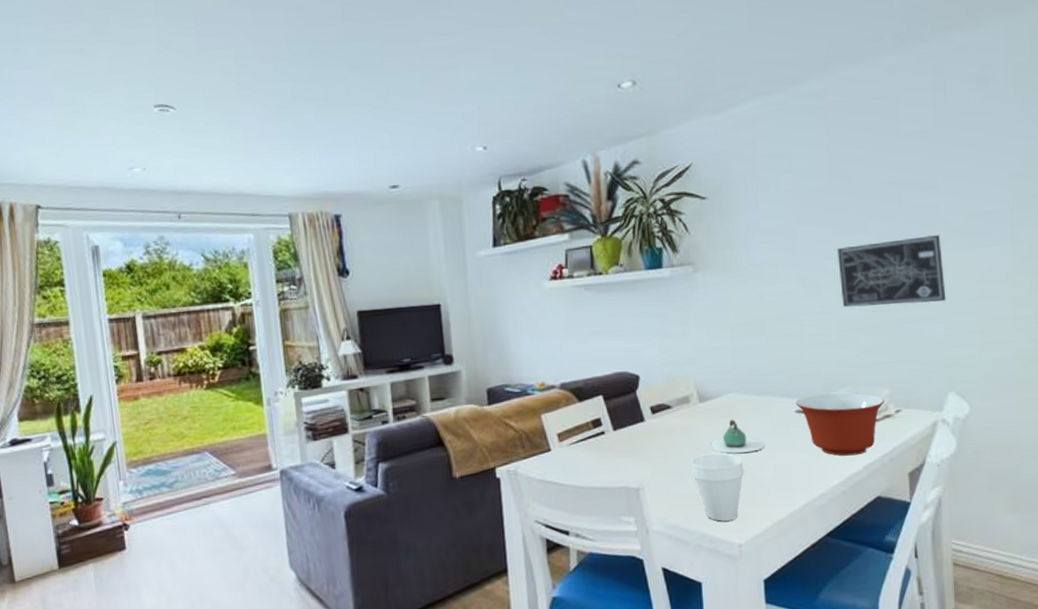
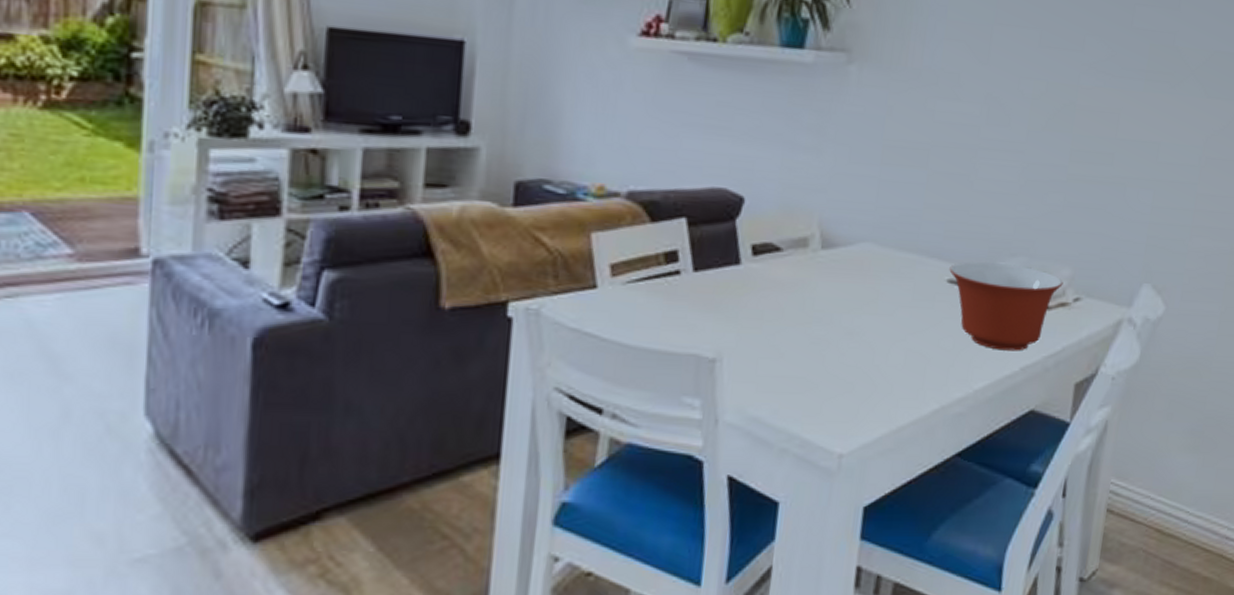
cup: present [690,453,744,522] -> none [792,323,867,421]
teapot: present [712,419,764,454] -> none [827,279,897,328]
wall art: present [837,235,946,308] -> none [1034,65,1172,162]

